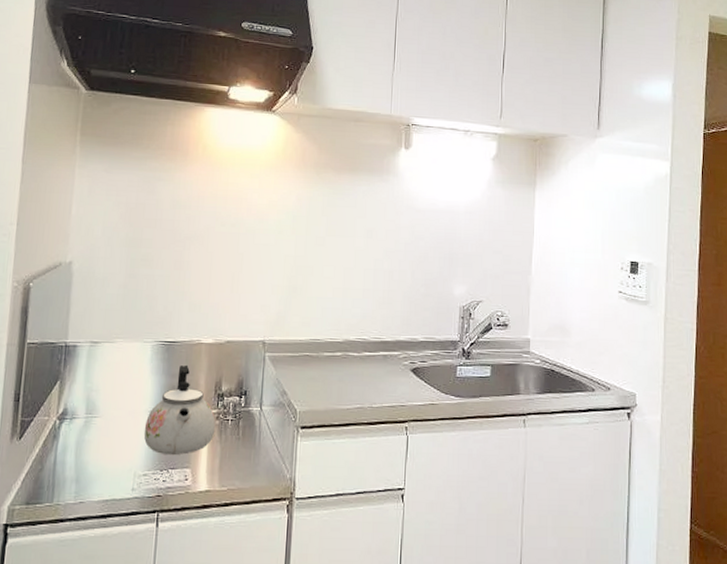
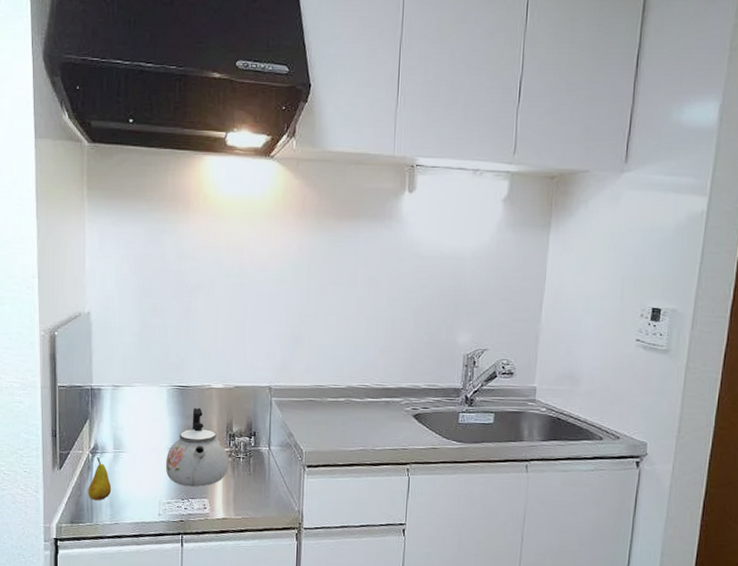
fruit: none [50,424,80,476] -> present [88,457,112,501]

